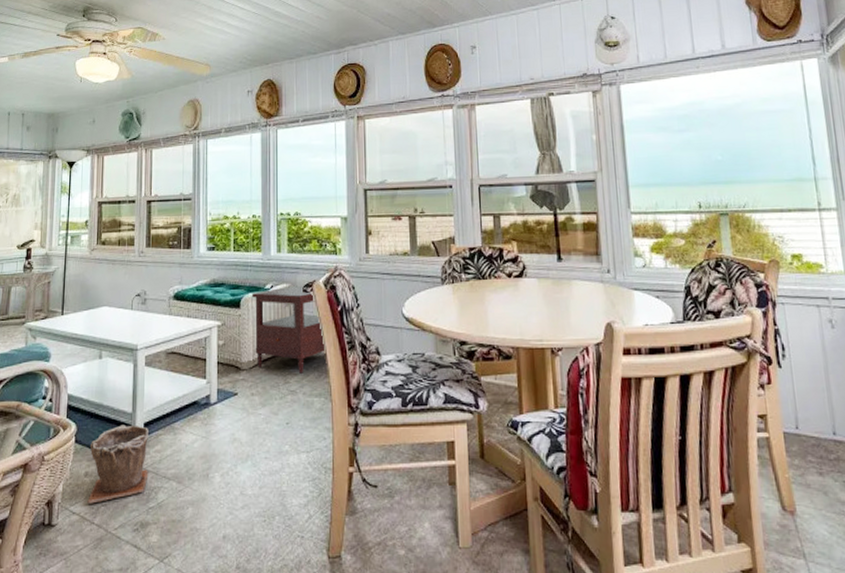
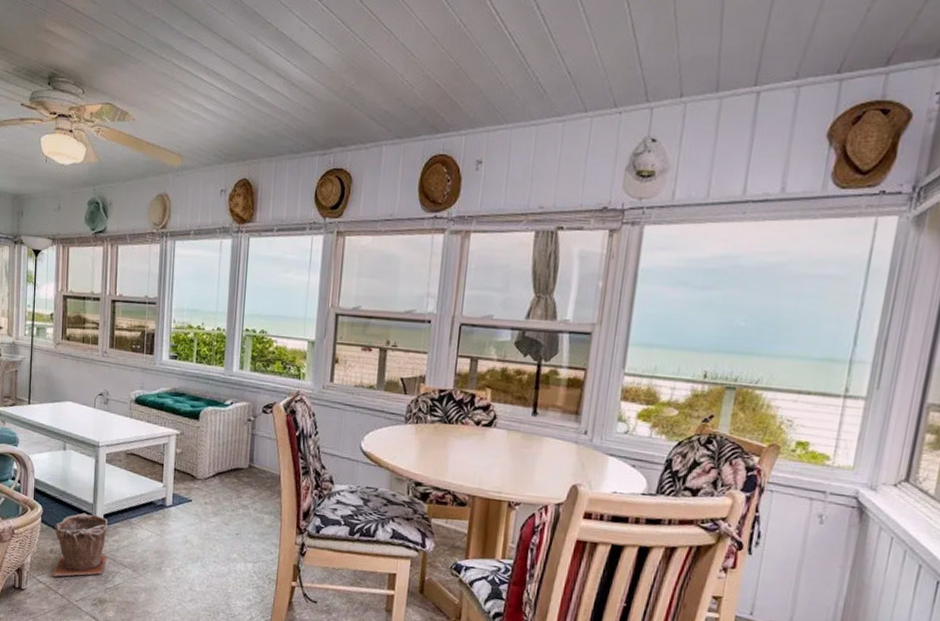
side table: present [252,285,324,374] -> none [211,404,279,491]

